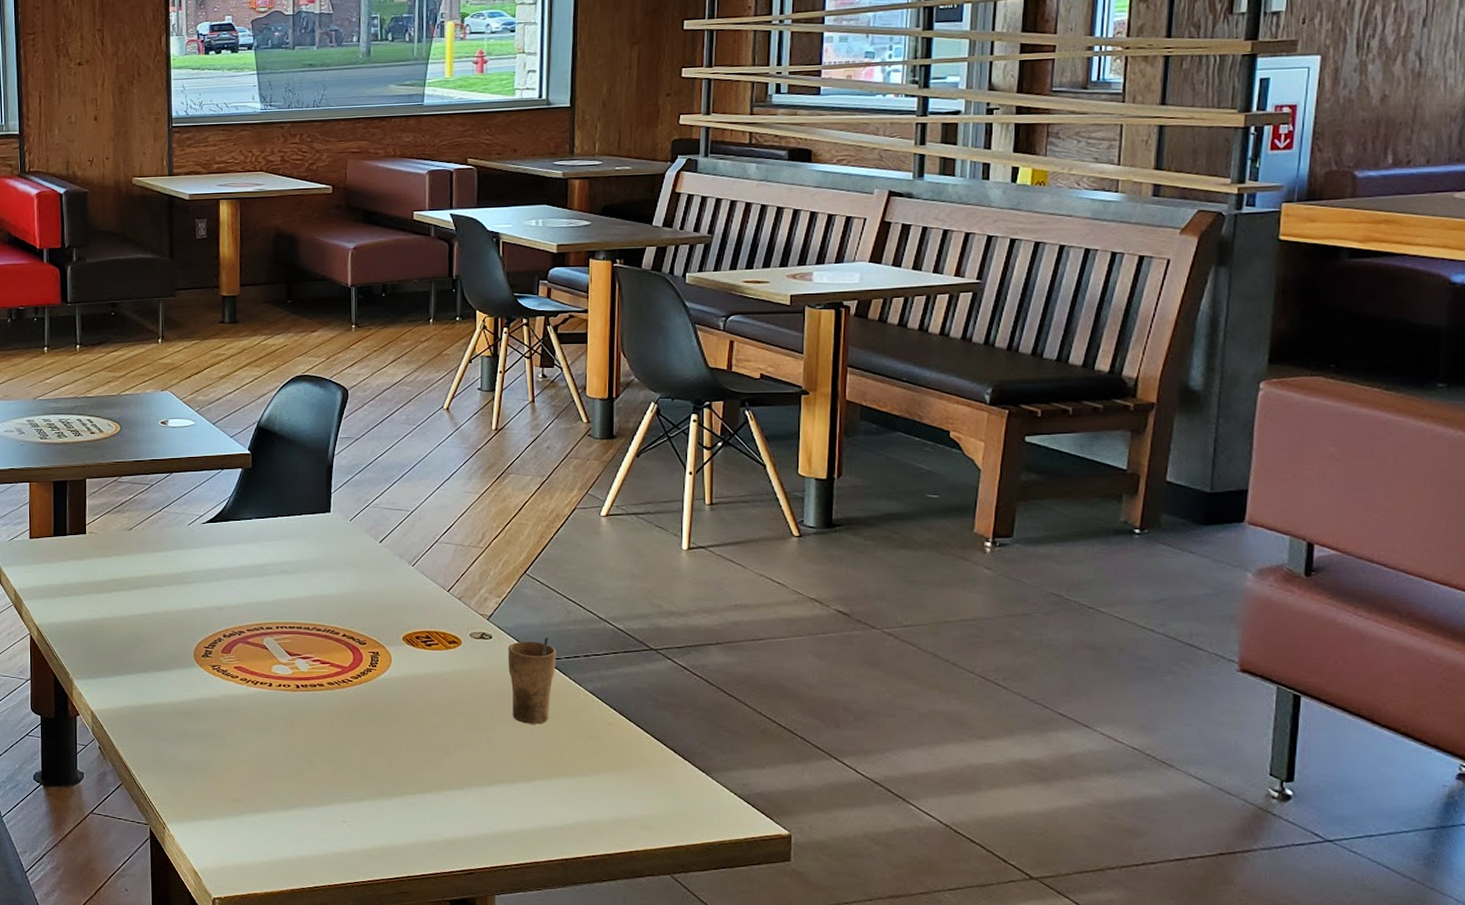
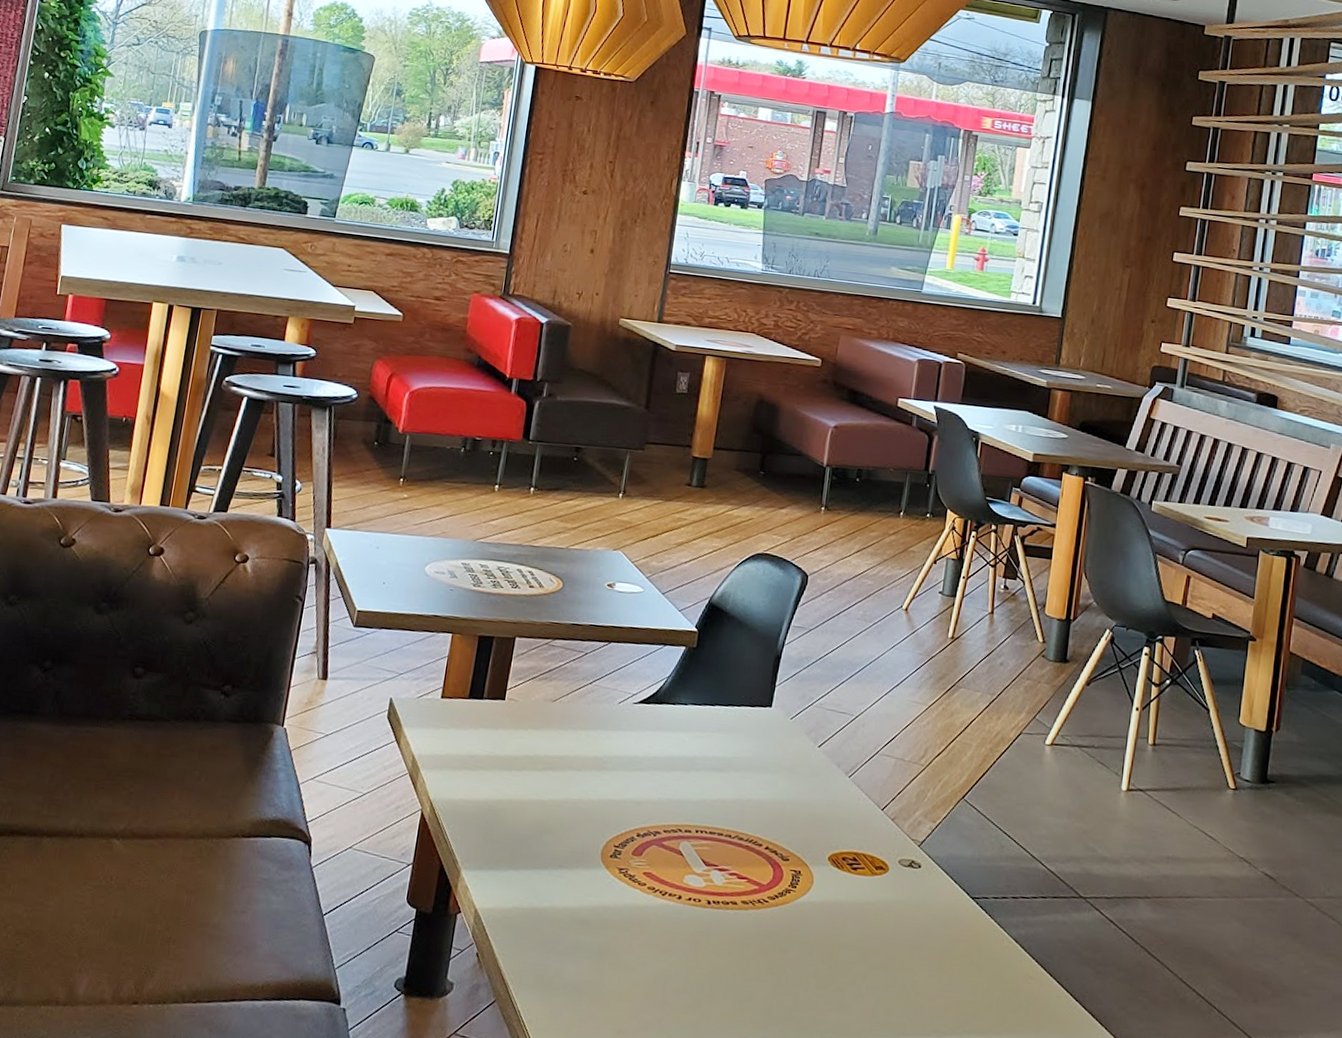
cup: present [508,637,556,724] -> none [932,872,985,971]

